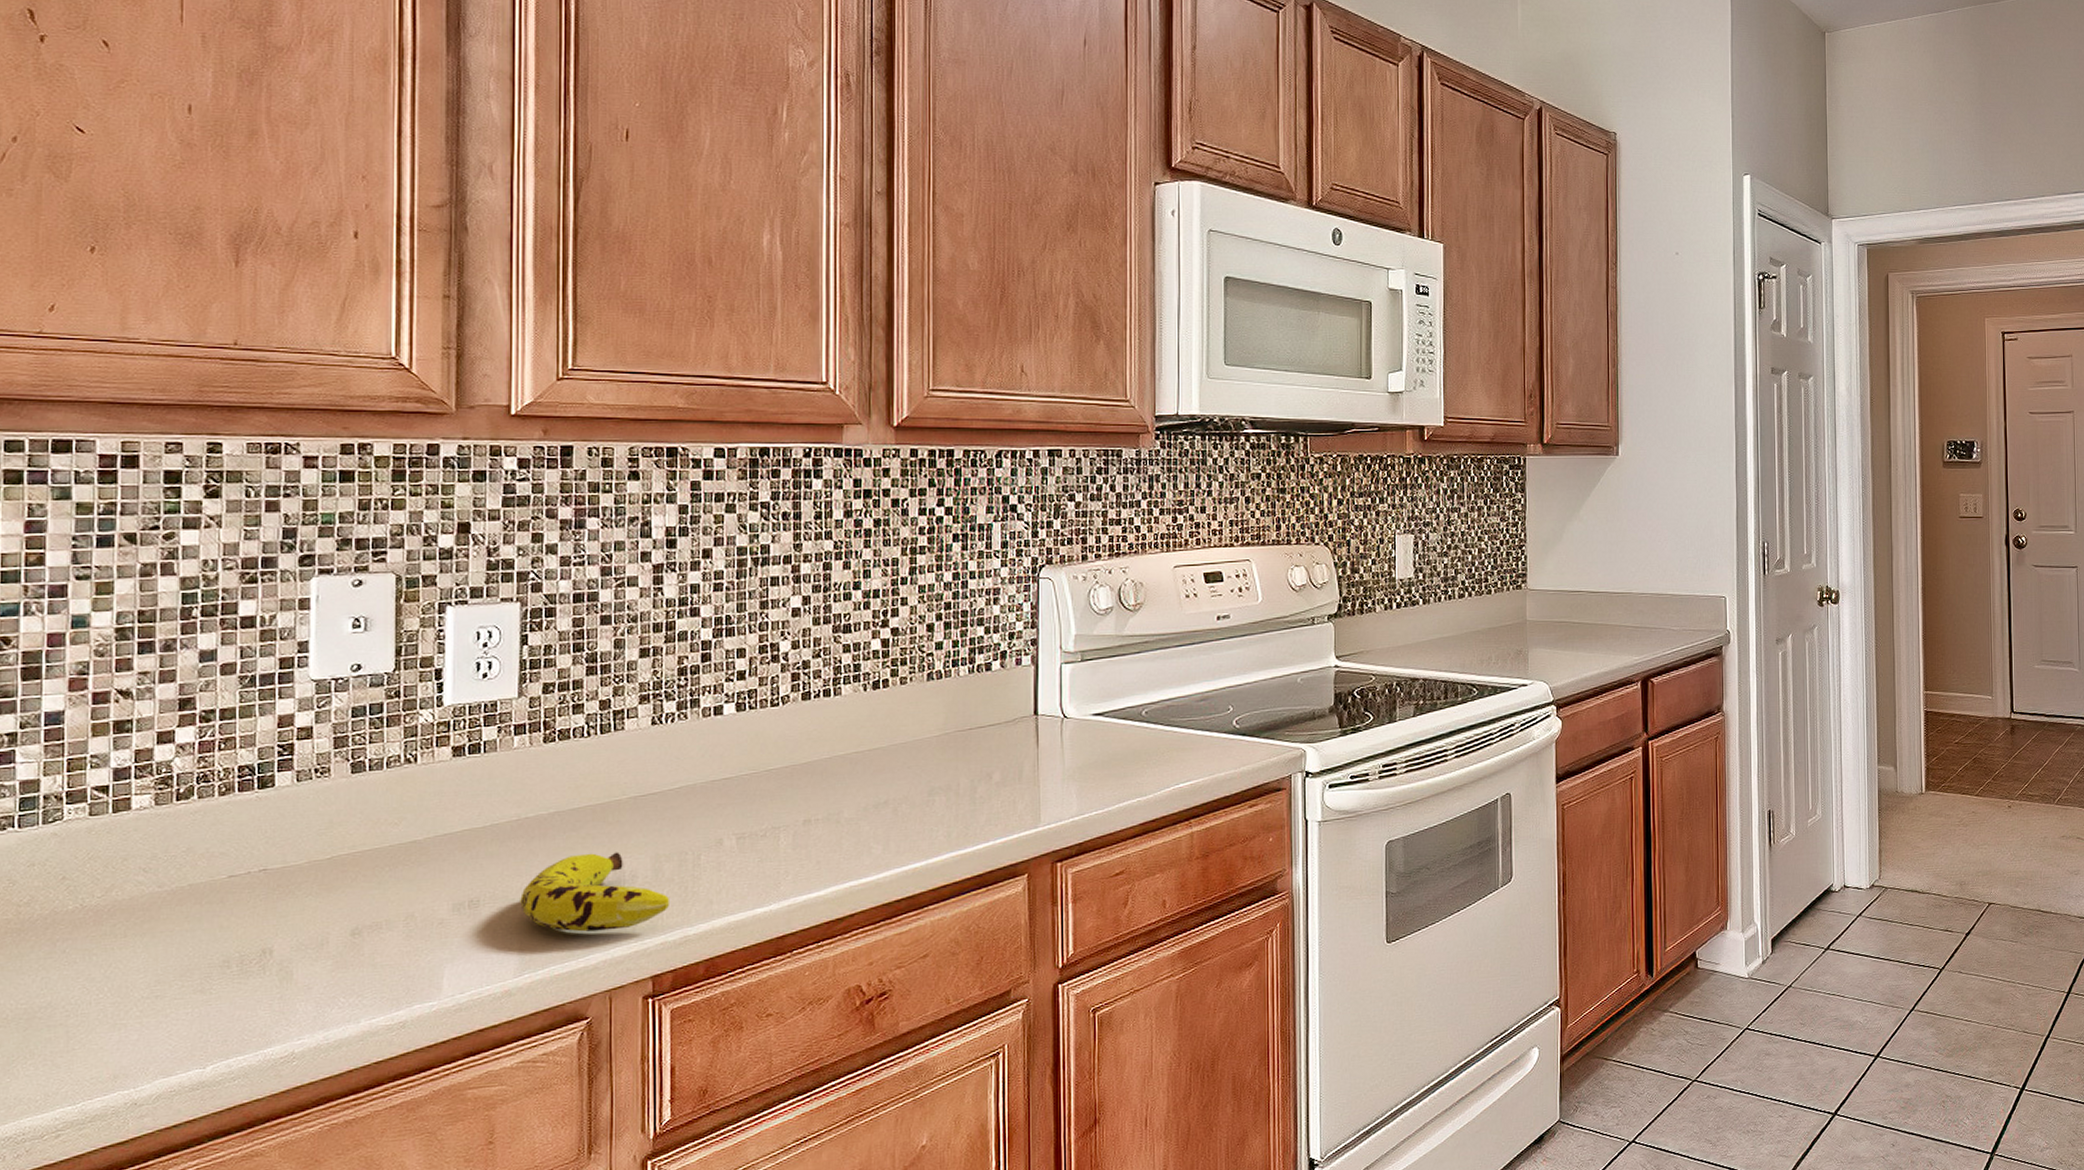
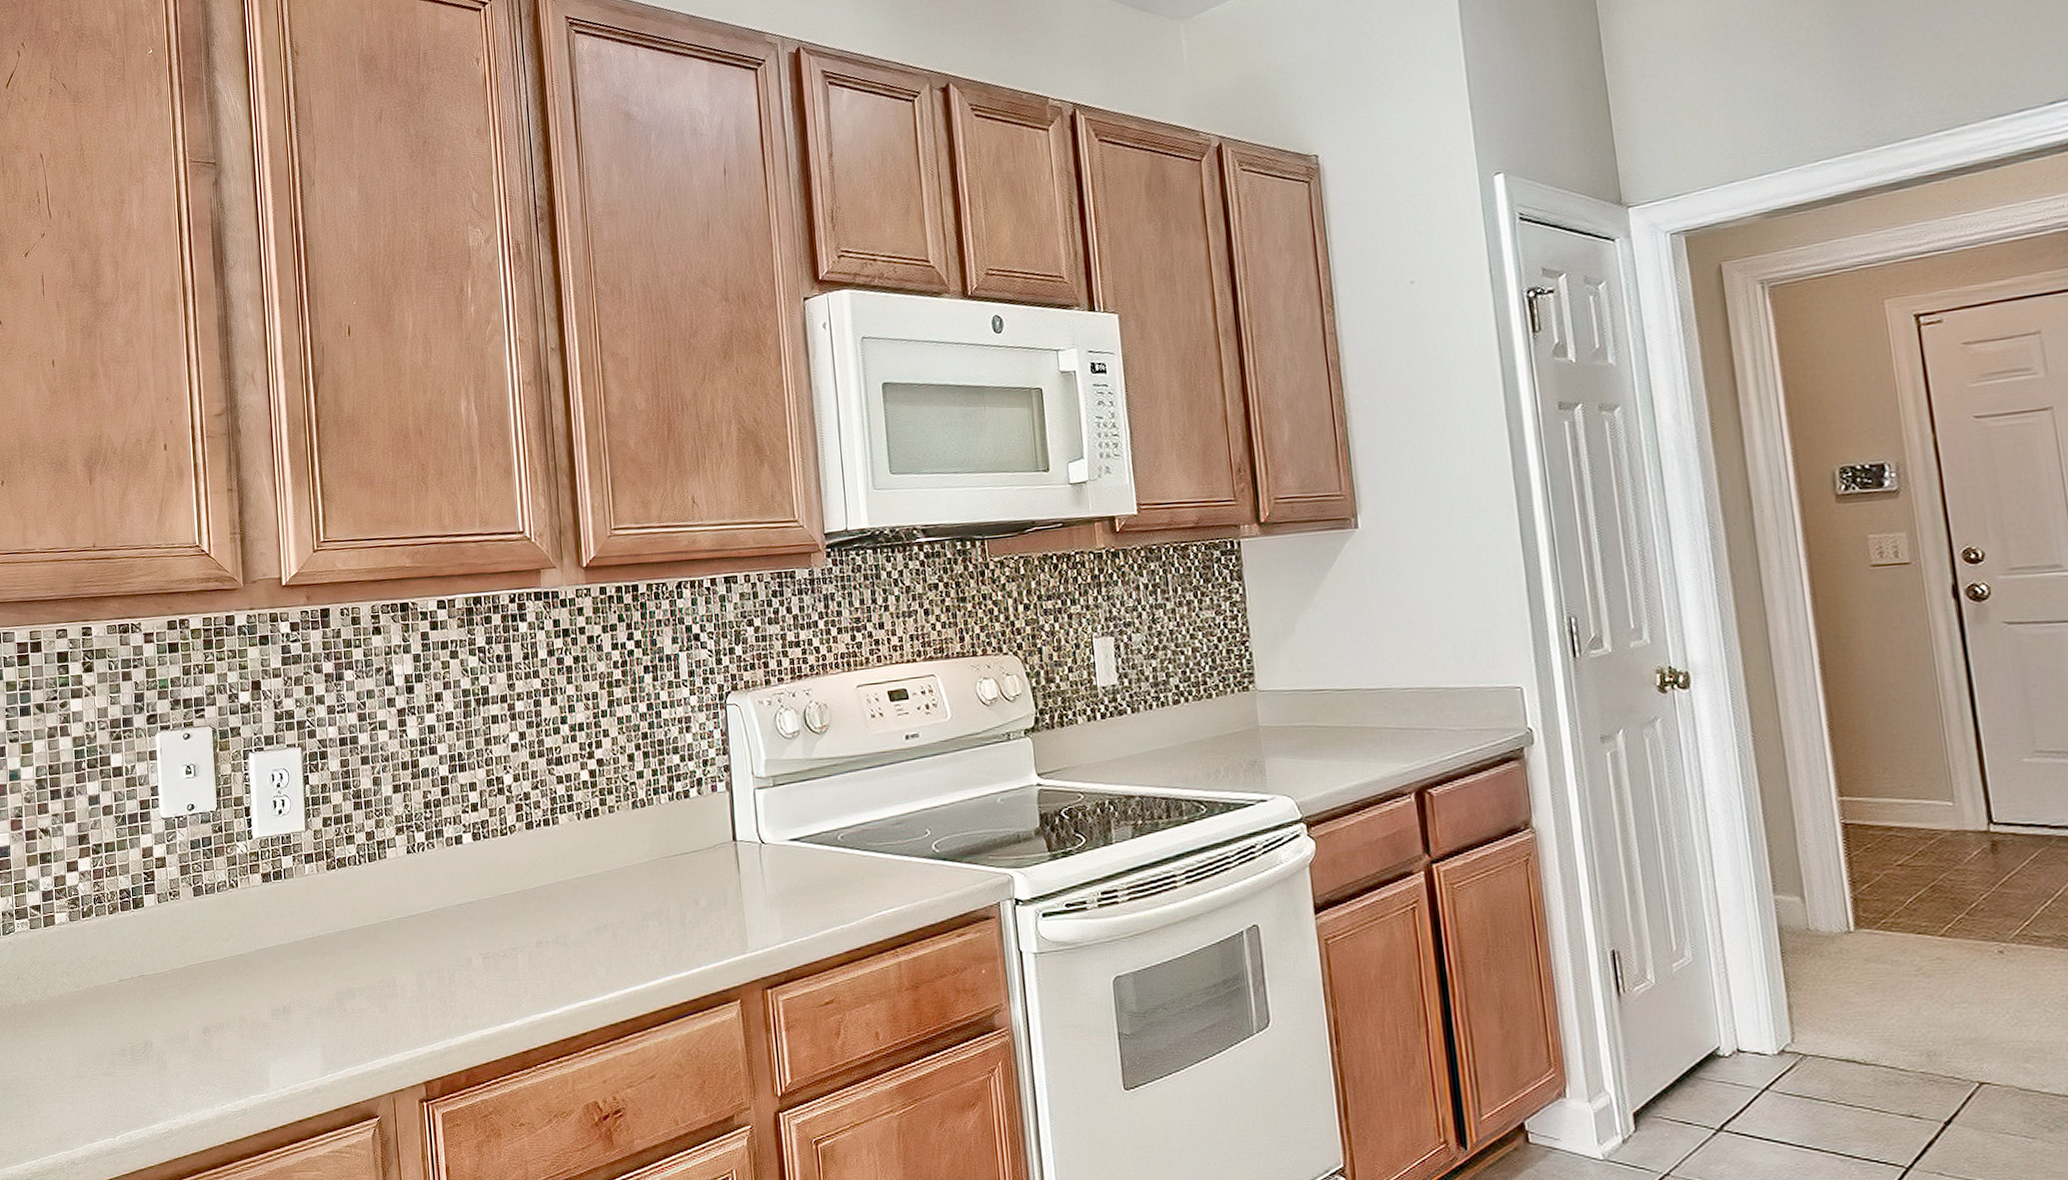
fruit: present [520,852,669,932] -> none [320,968,433,1039]

